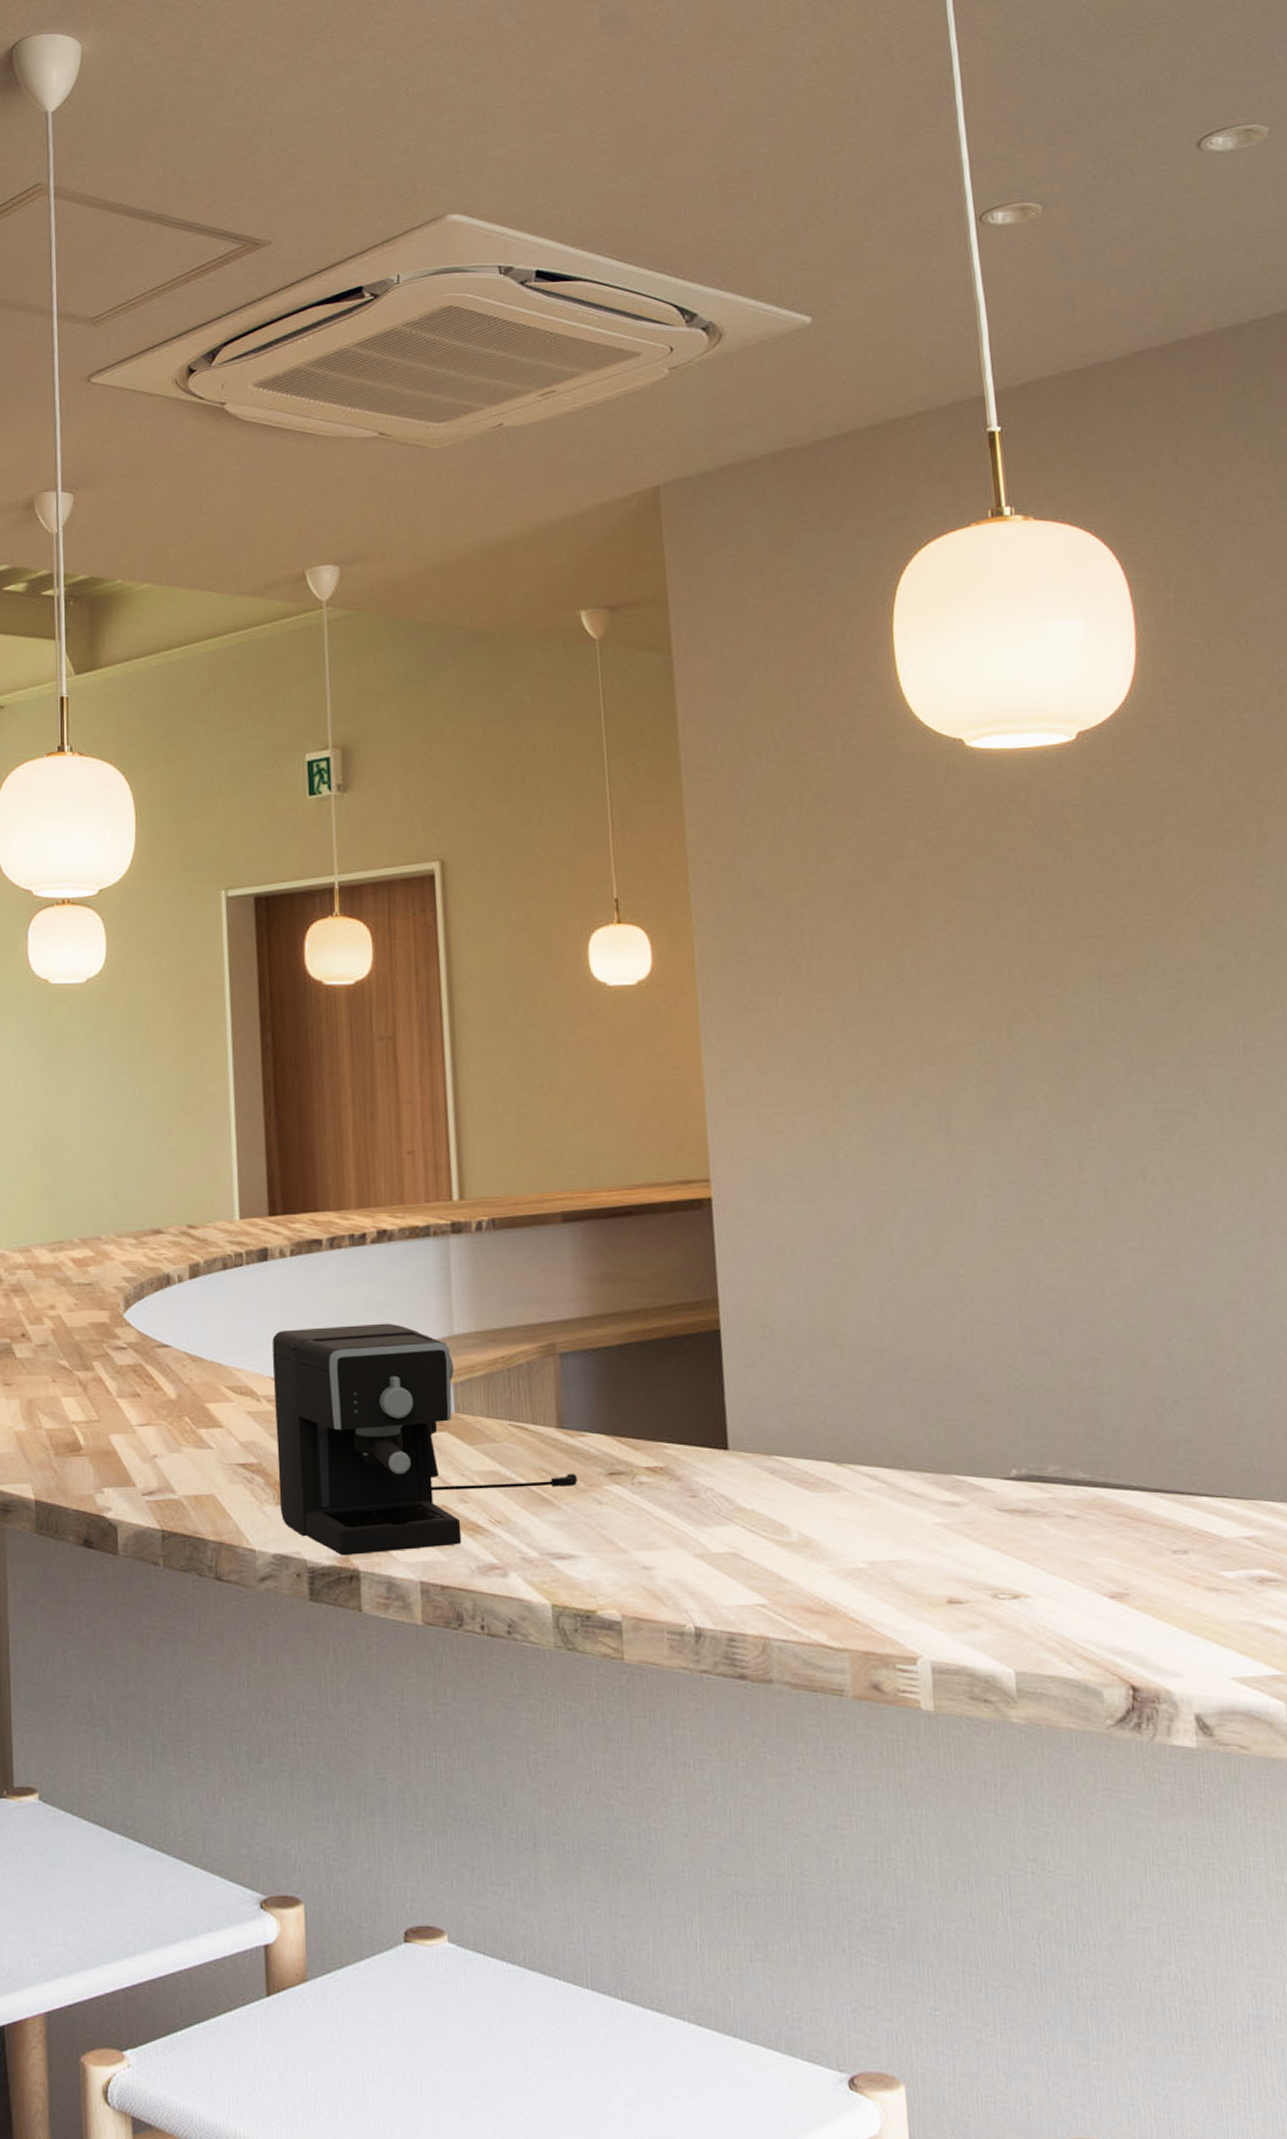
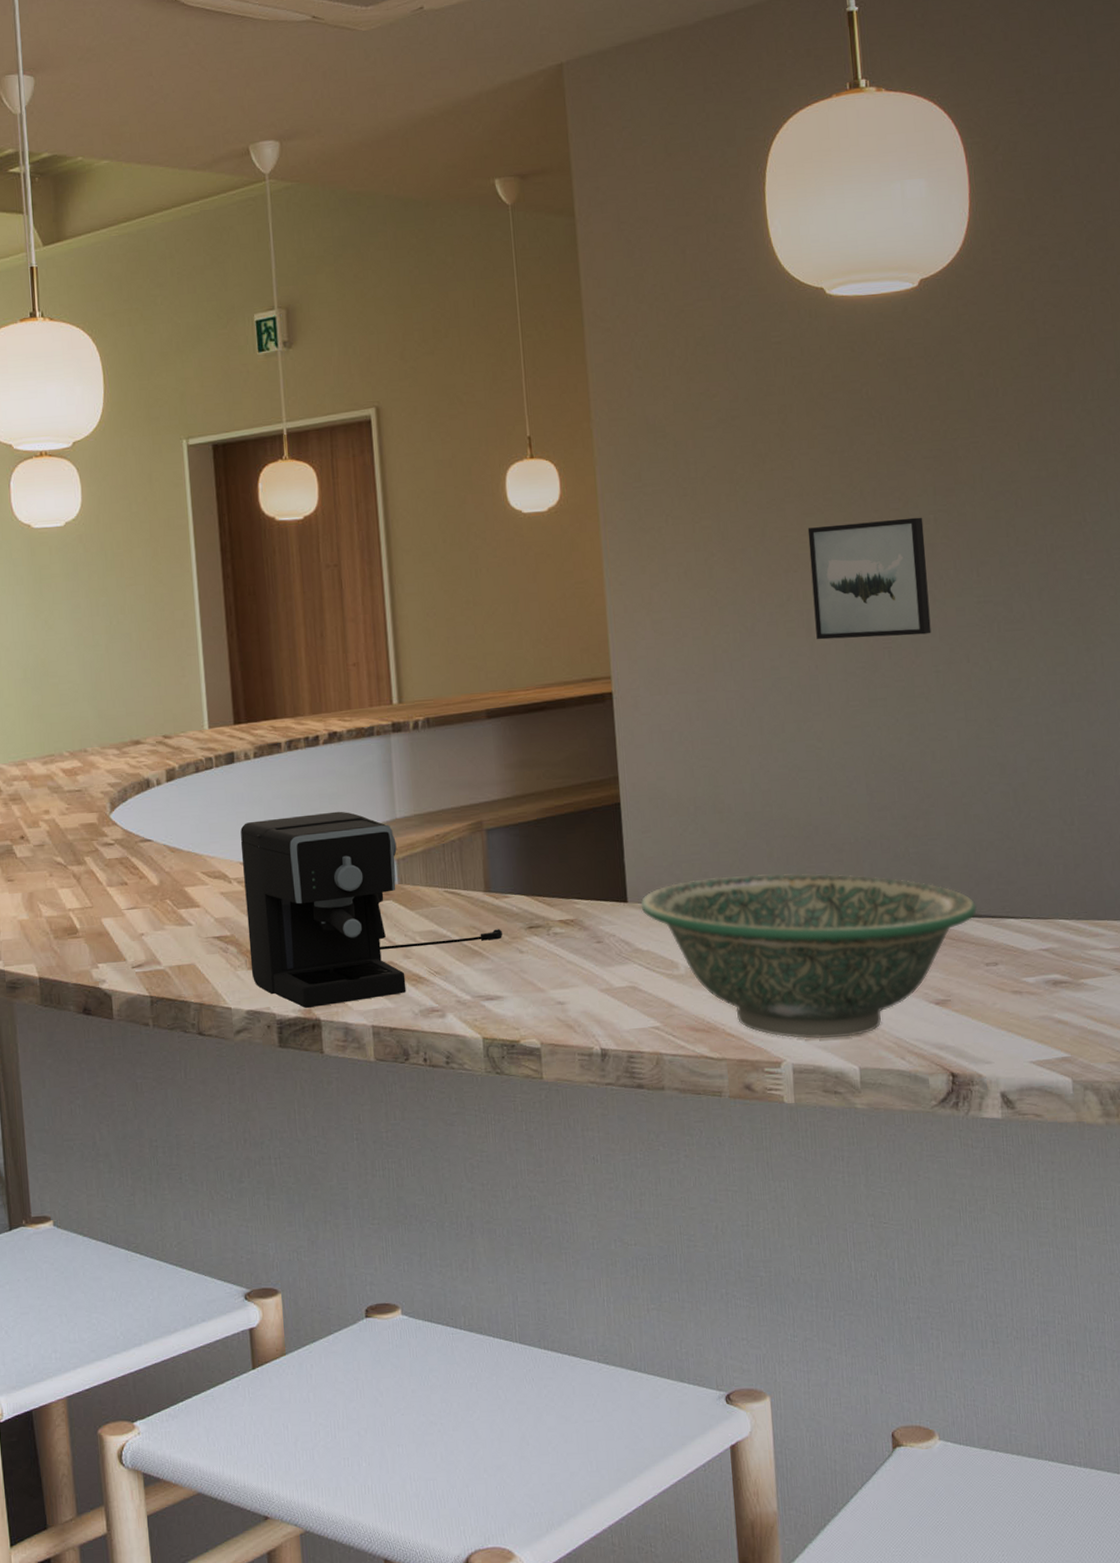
bowl: none [744,1424,1160,1632] -> present [640,873,977,1039]
wall art: none [945,1006,1098,1147] -> present [807,517,931,640]

